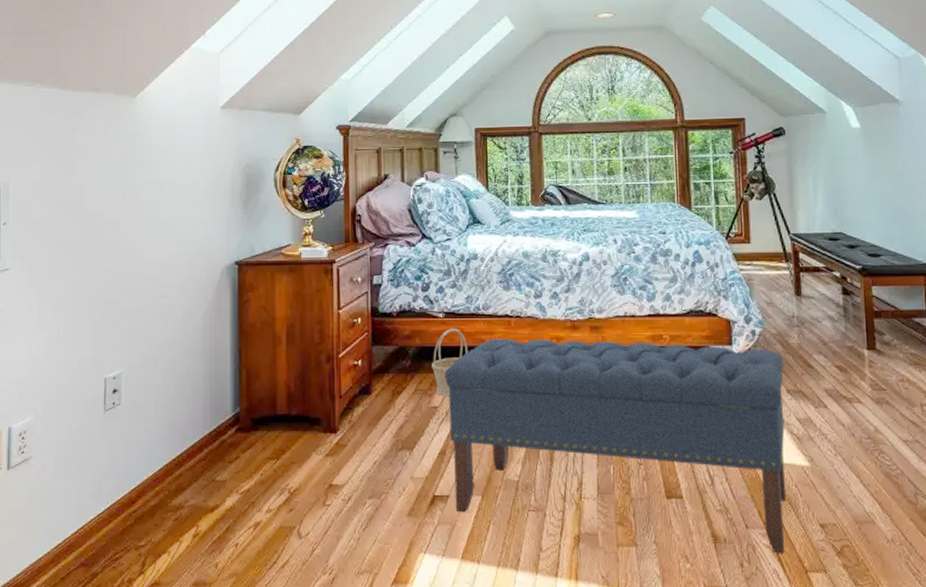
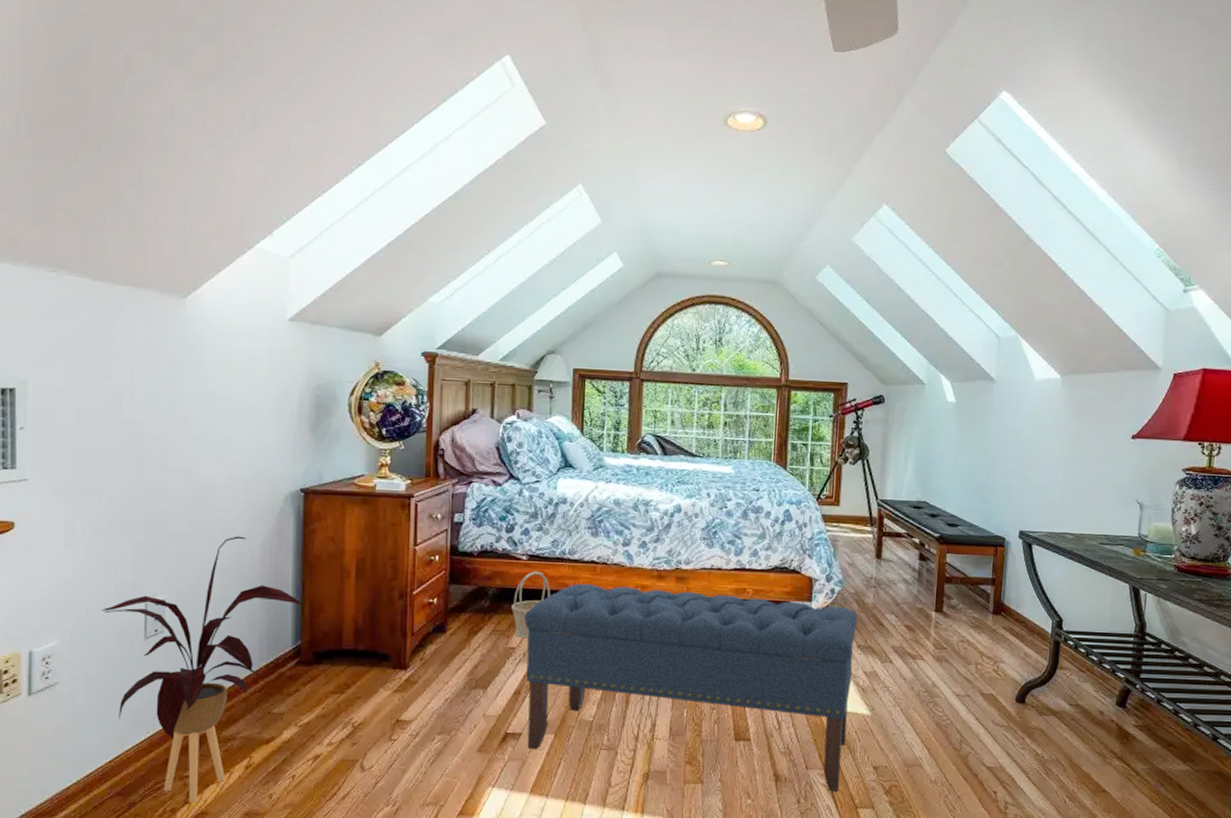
house plant: none [68,309,239,573] -> present [102,536,302,803]

